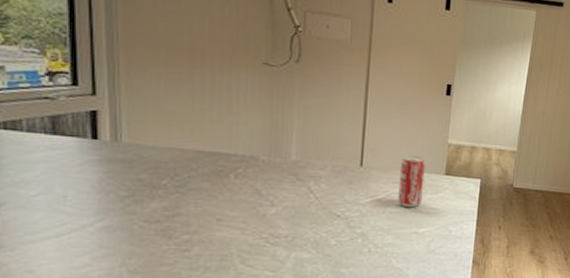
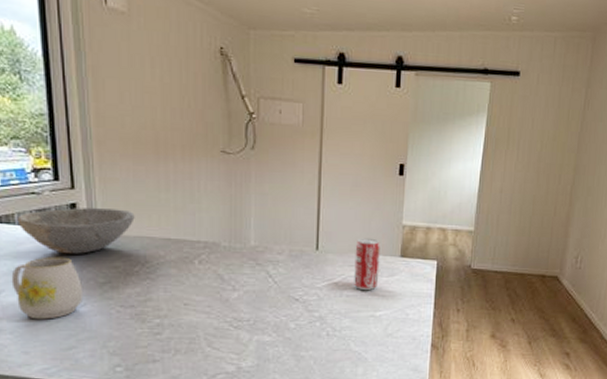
mug: none [15,167,102,235] -> present [11,256,84,319]
bowl: none [25,115,165,165] -> present [17,208,135,254]

